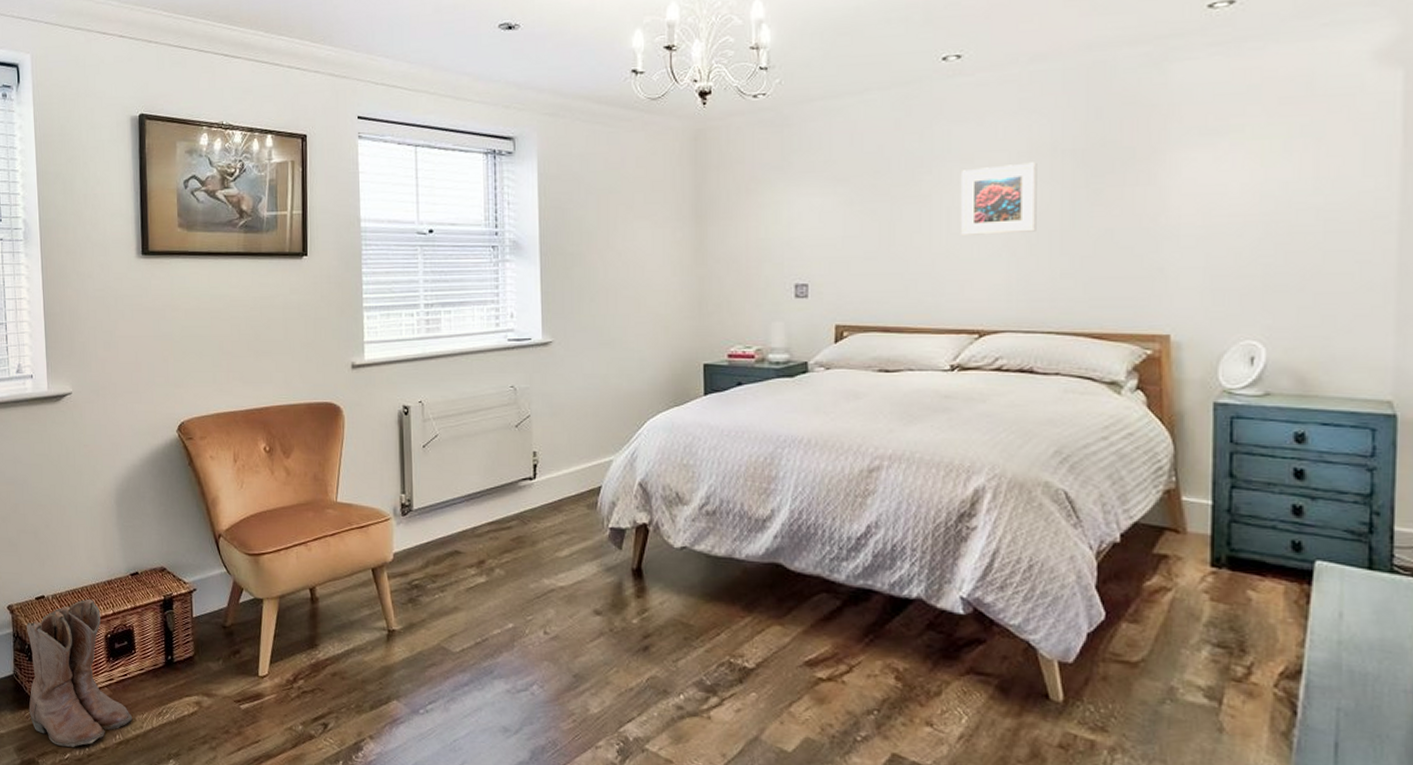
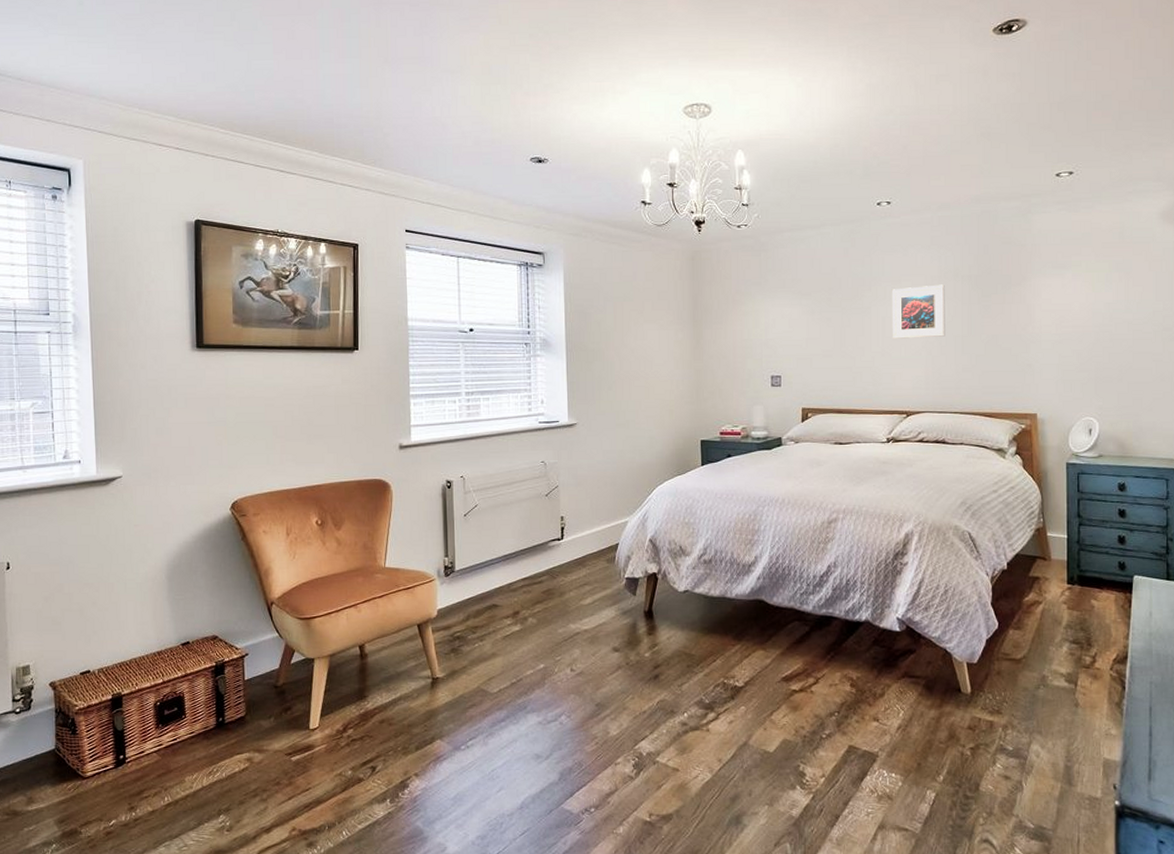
boots: present [26,598,133,747] -> none [69,670,182,814]

